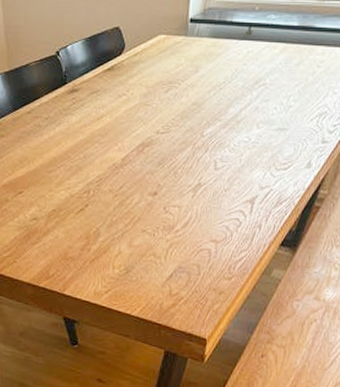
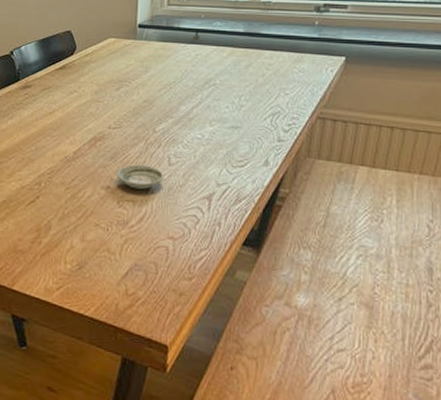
saucer: none [164,170,210,195] -> present [117,164,164,190]

